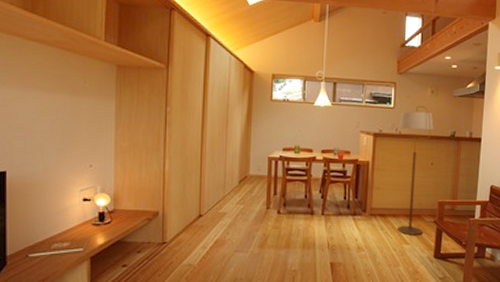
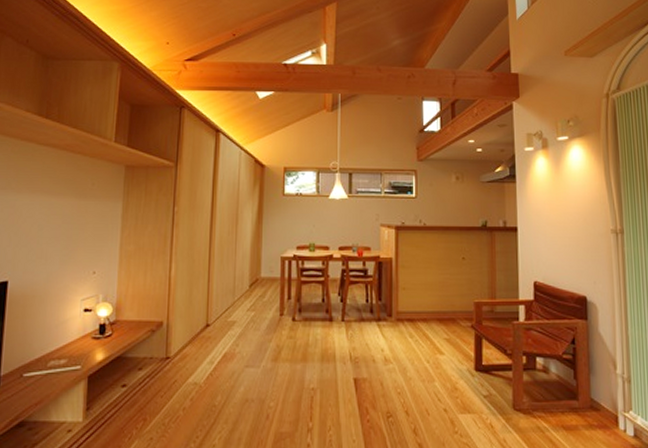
floor lamp: present [396,105,434,236] -> none [423,193,462,344]

